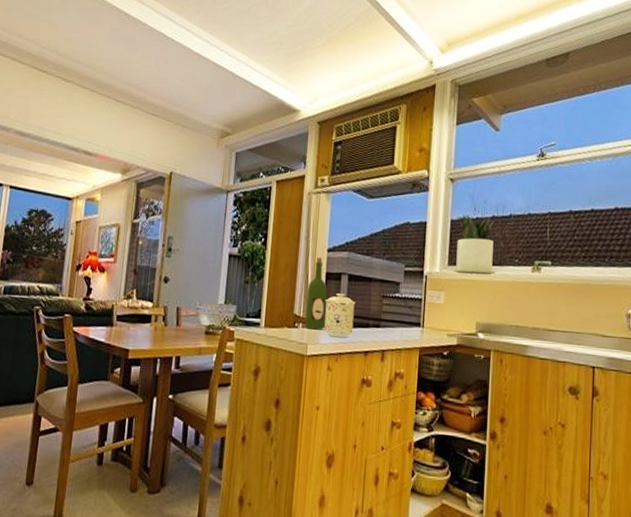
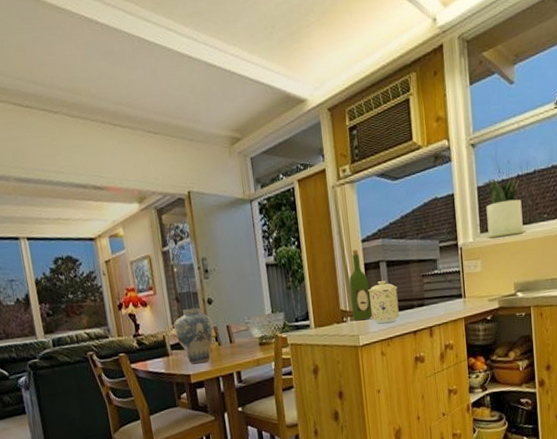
vase: none [124,283,164,341] -> present [174,308,214,365]

